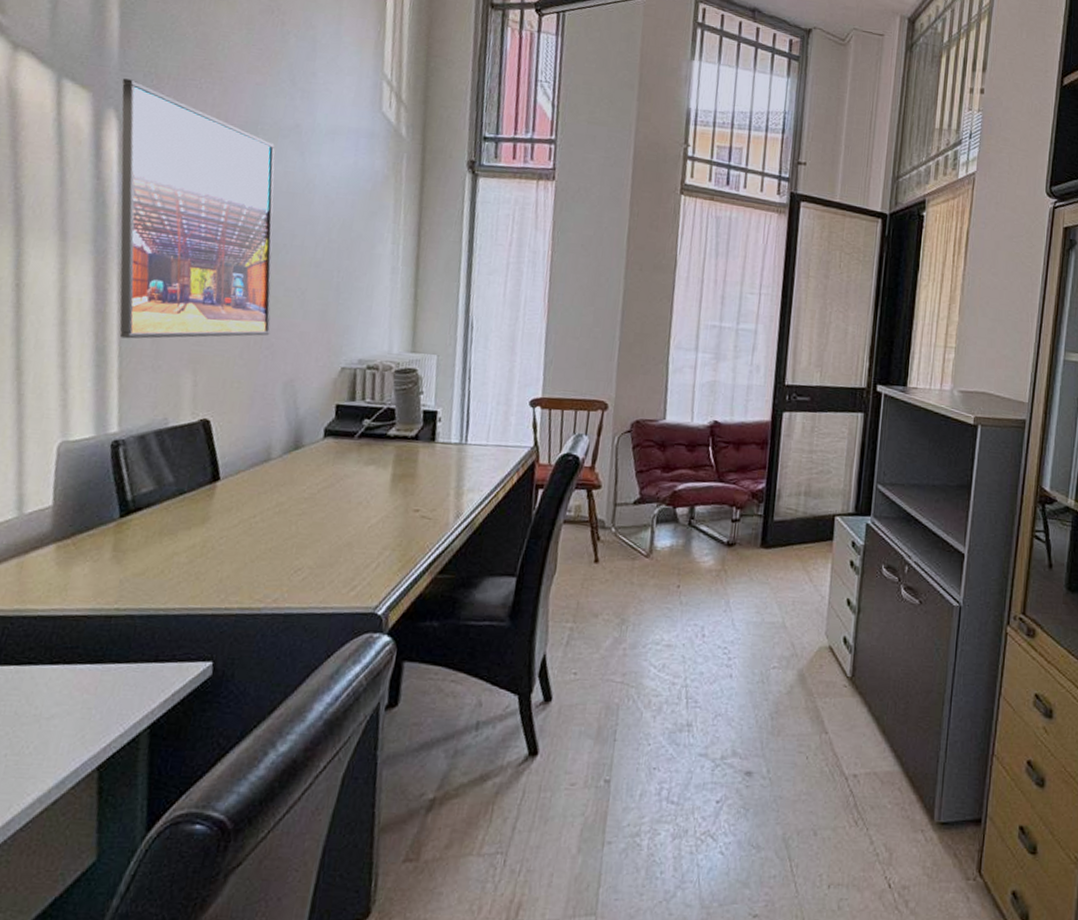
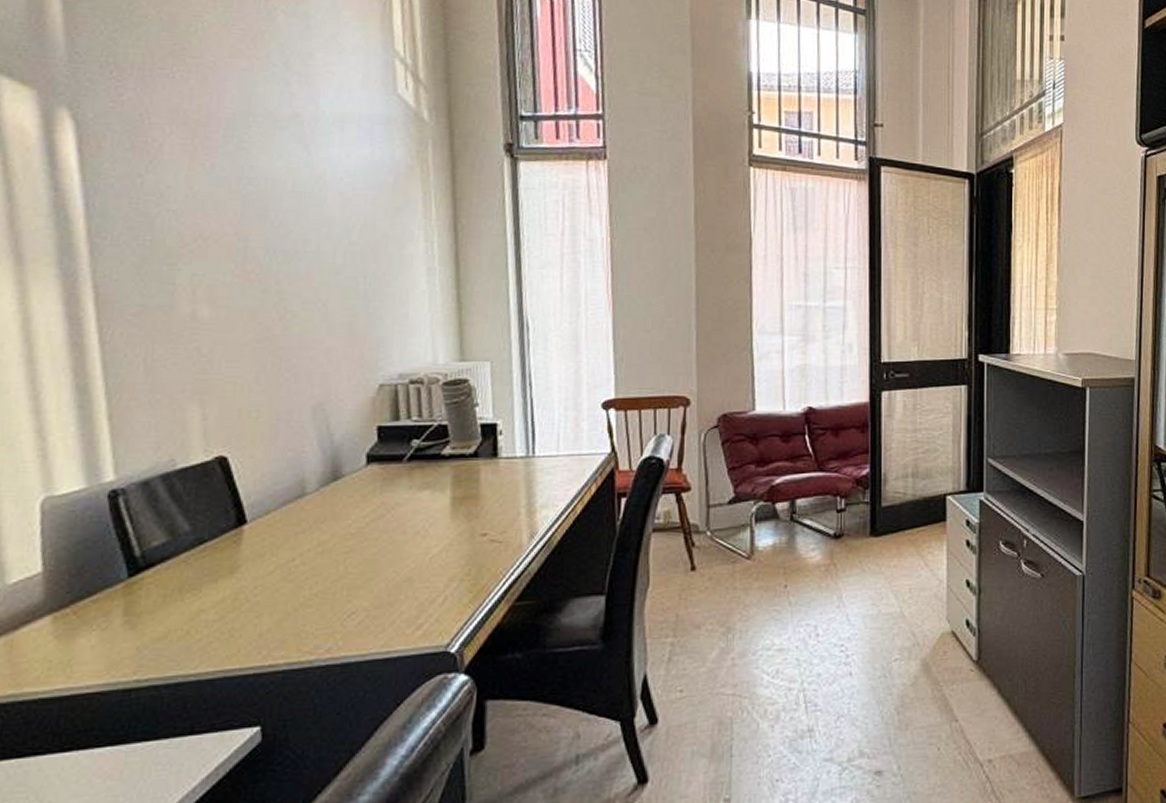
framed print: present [119,78,275,339] -> none [73,71,290,373]

